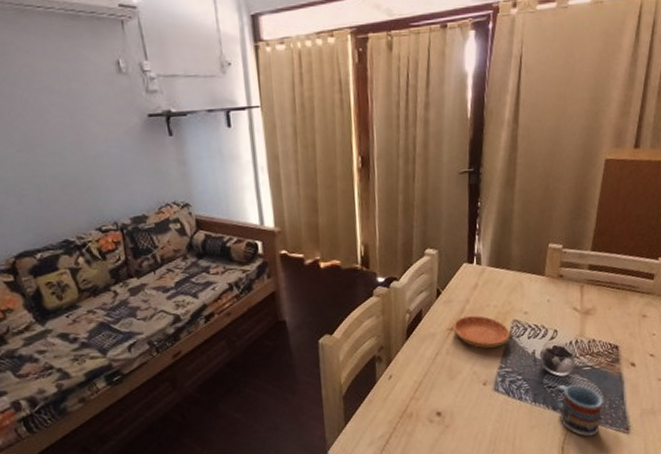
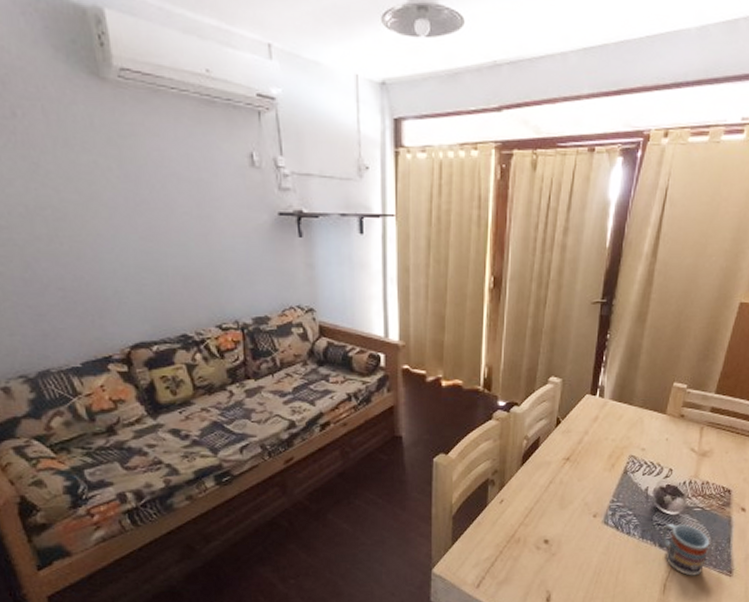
saucer: present [453,315,510,349] -> none [569,447,625,482]

